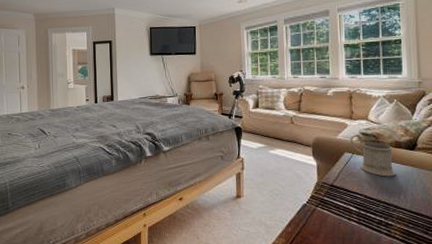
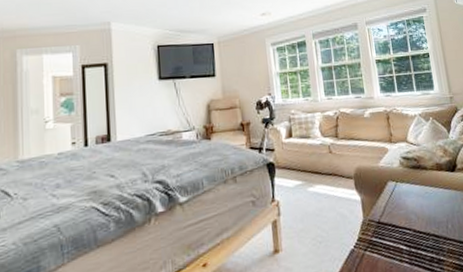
mug: present [351,134,396,177] -> none [392,159,441,205]

